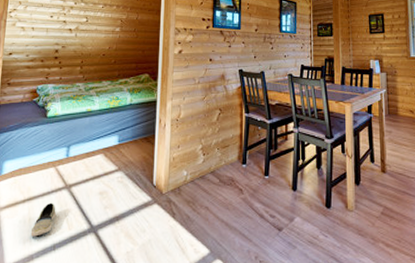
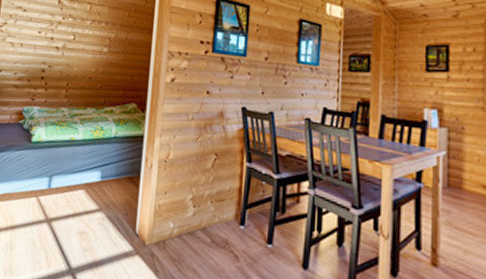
shoe: present [30,202,56,237] -> none [11,234,36,269]

